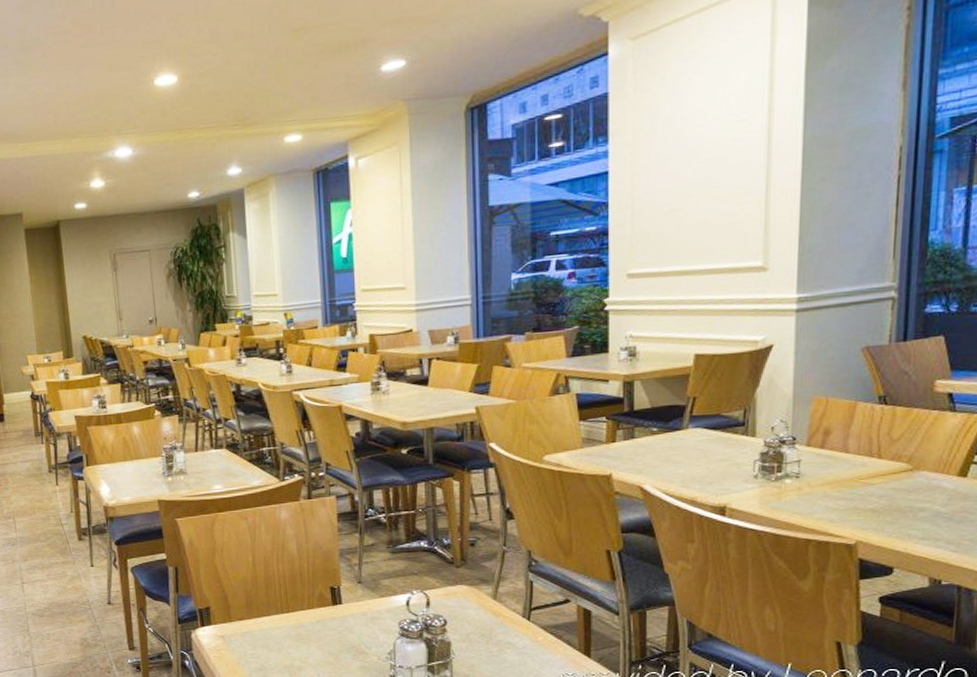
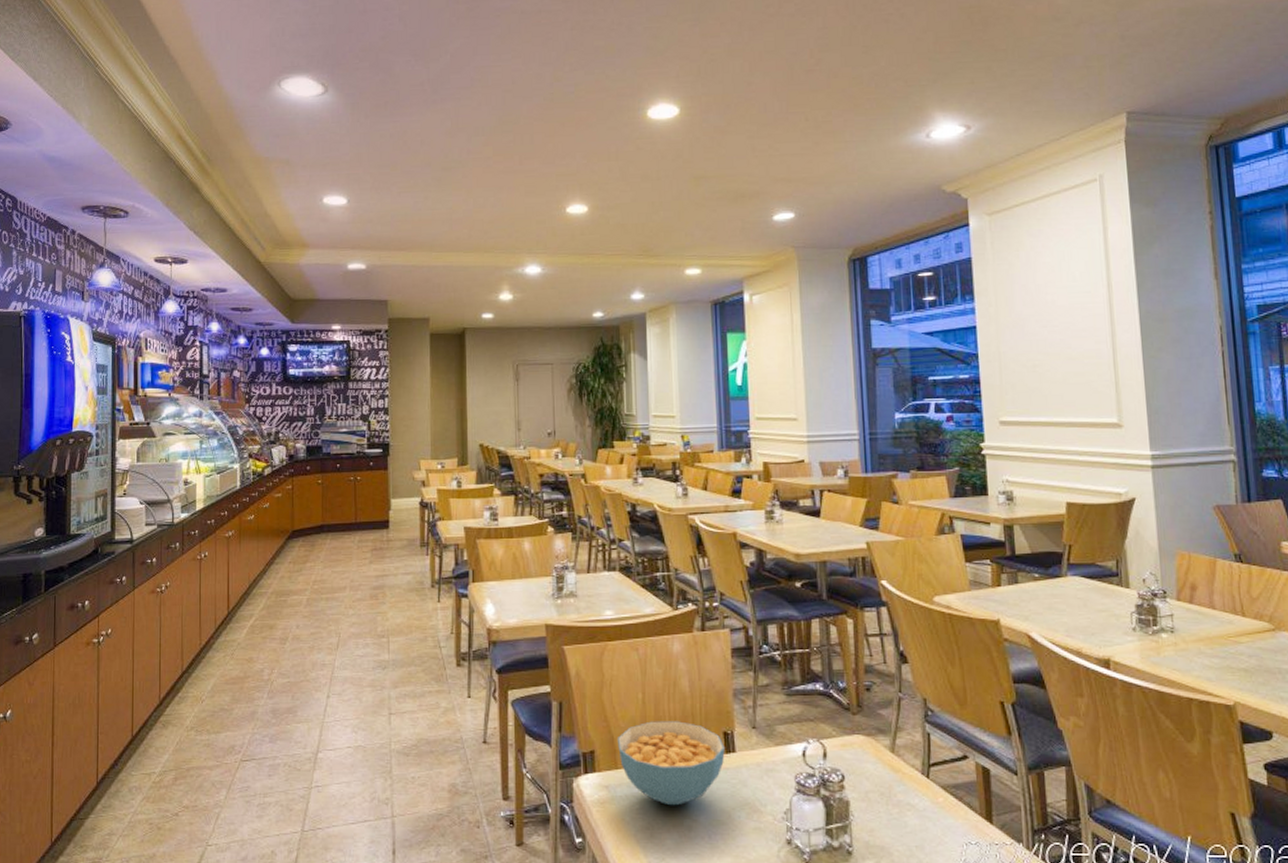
cereal bowl: none [231,579,332,651] -> present [618,721,725,806]

